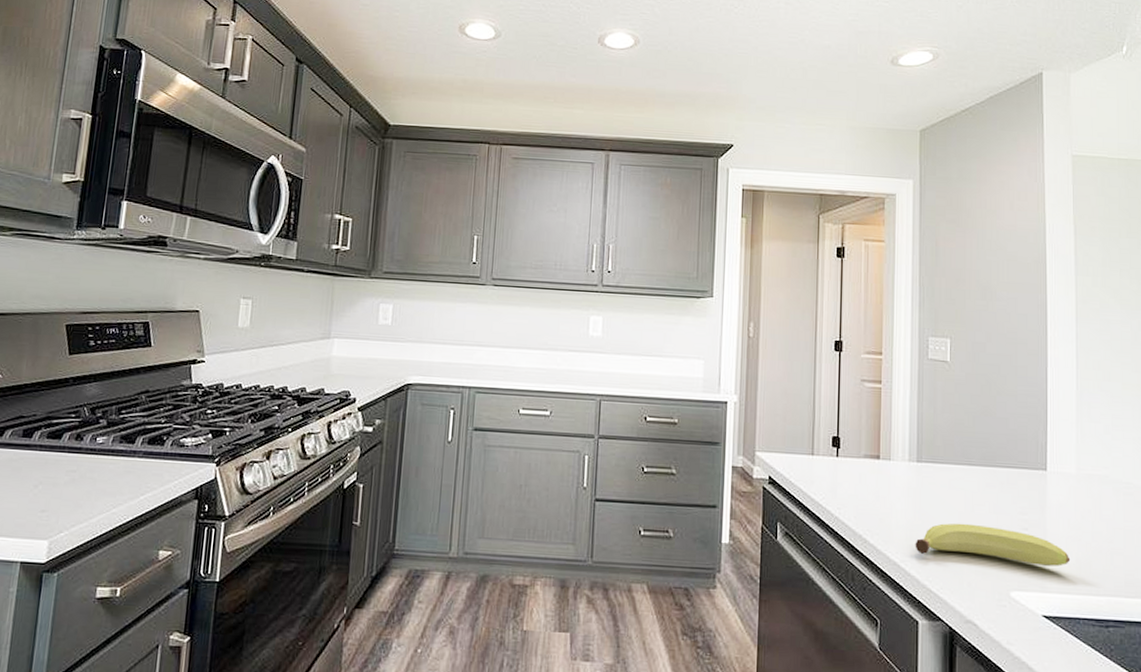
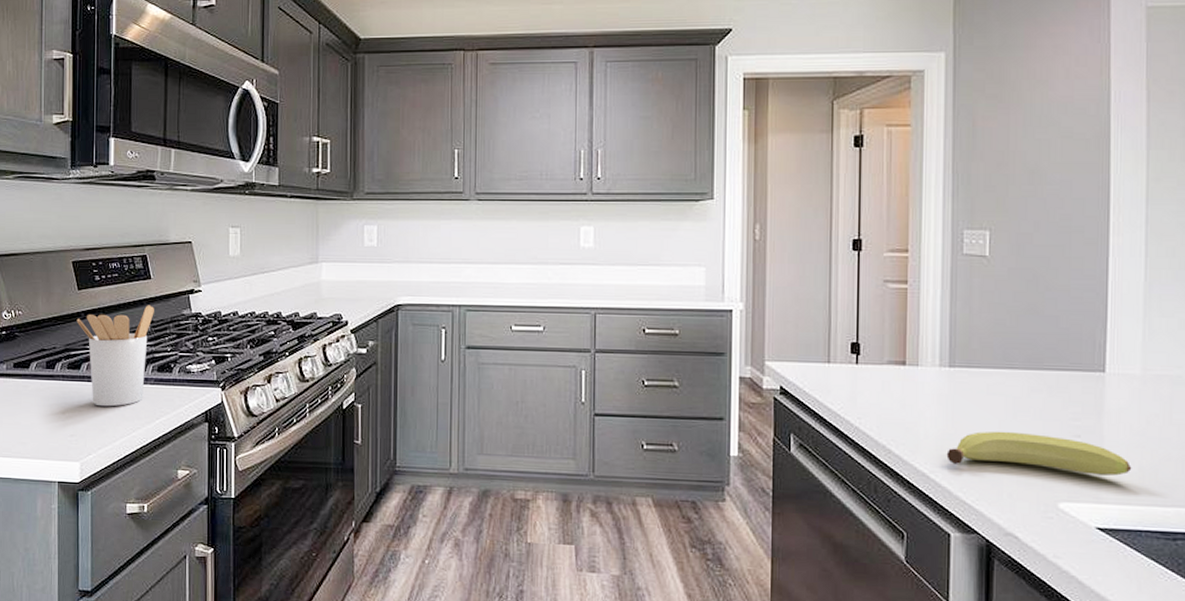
utensil holder: none [63,373,151,481] -> present [76,305,154,407]

